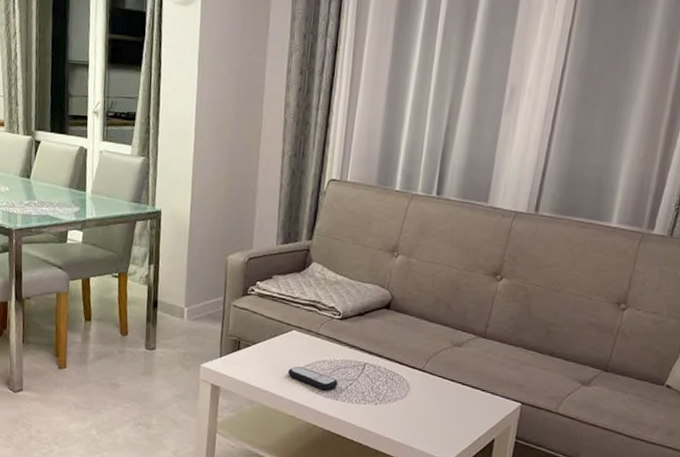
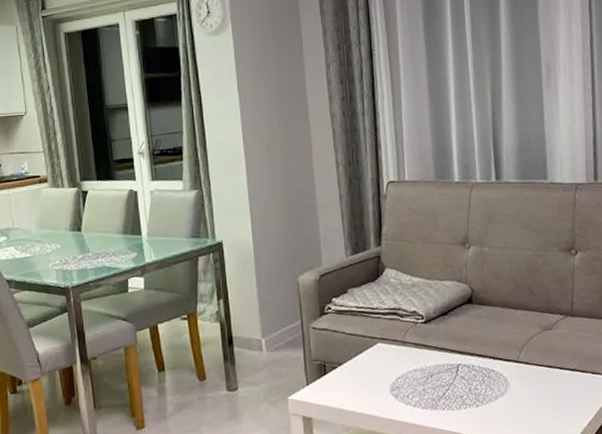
remote control: present [287,366,338,391] -> none [379,380,435,402]

